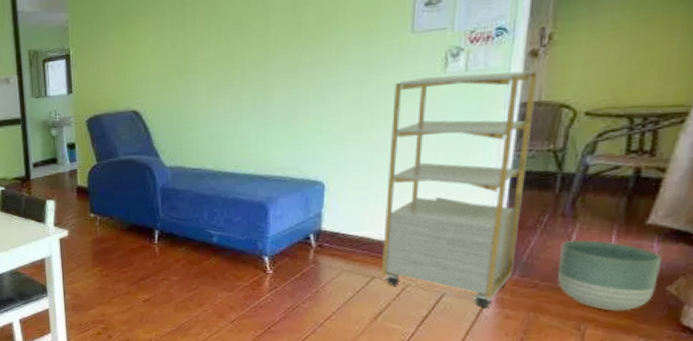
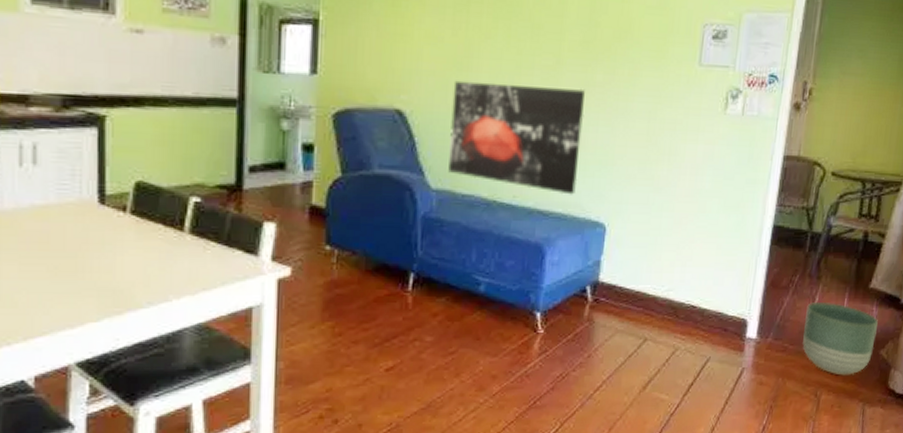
wall art: none [176,71,295,161] -> present [448,80,585,195]
shelving unit: present [382,71,538,307] -> none [654,116,799,373]

